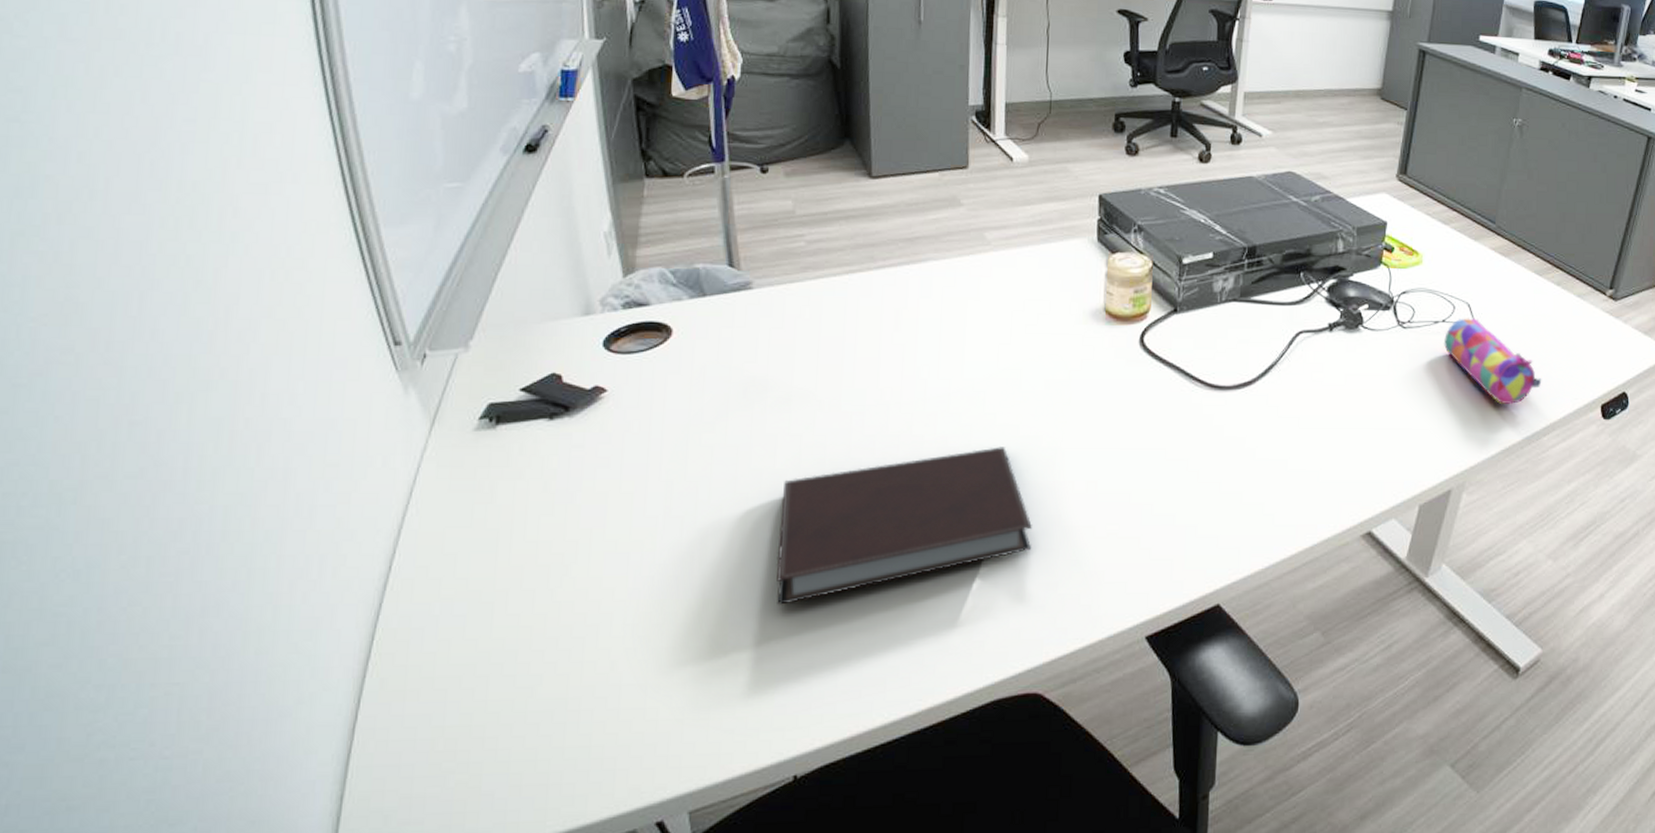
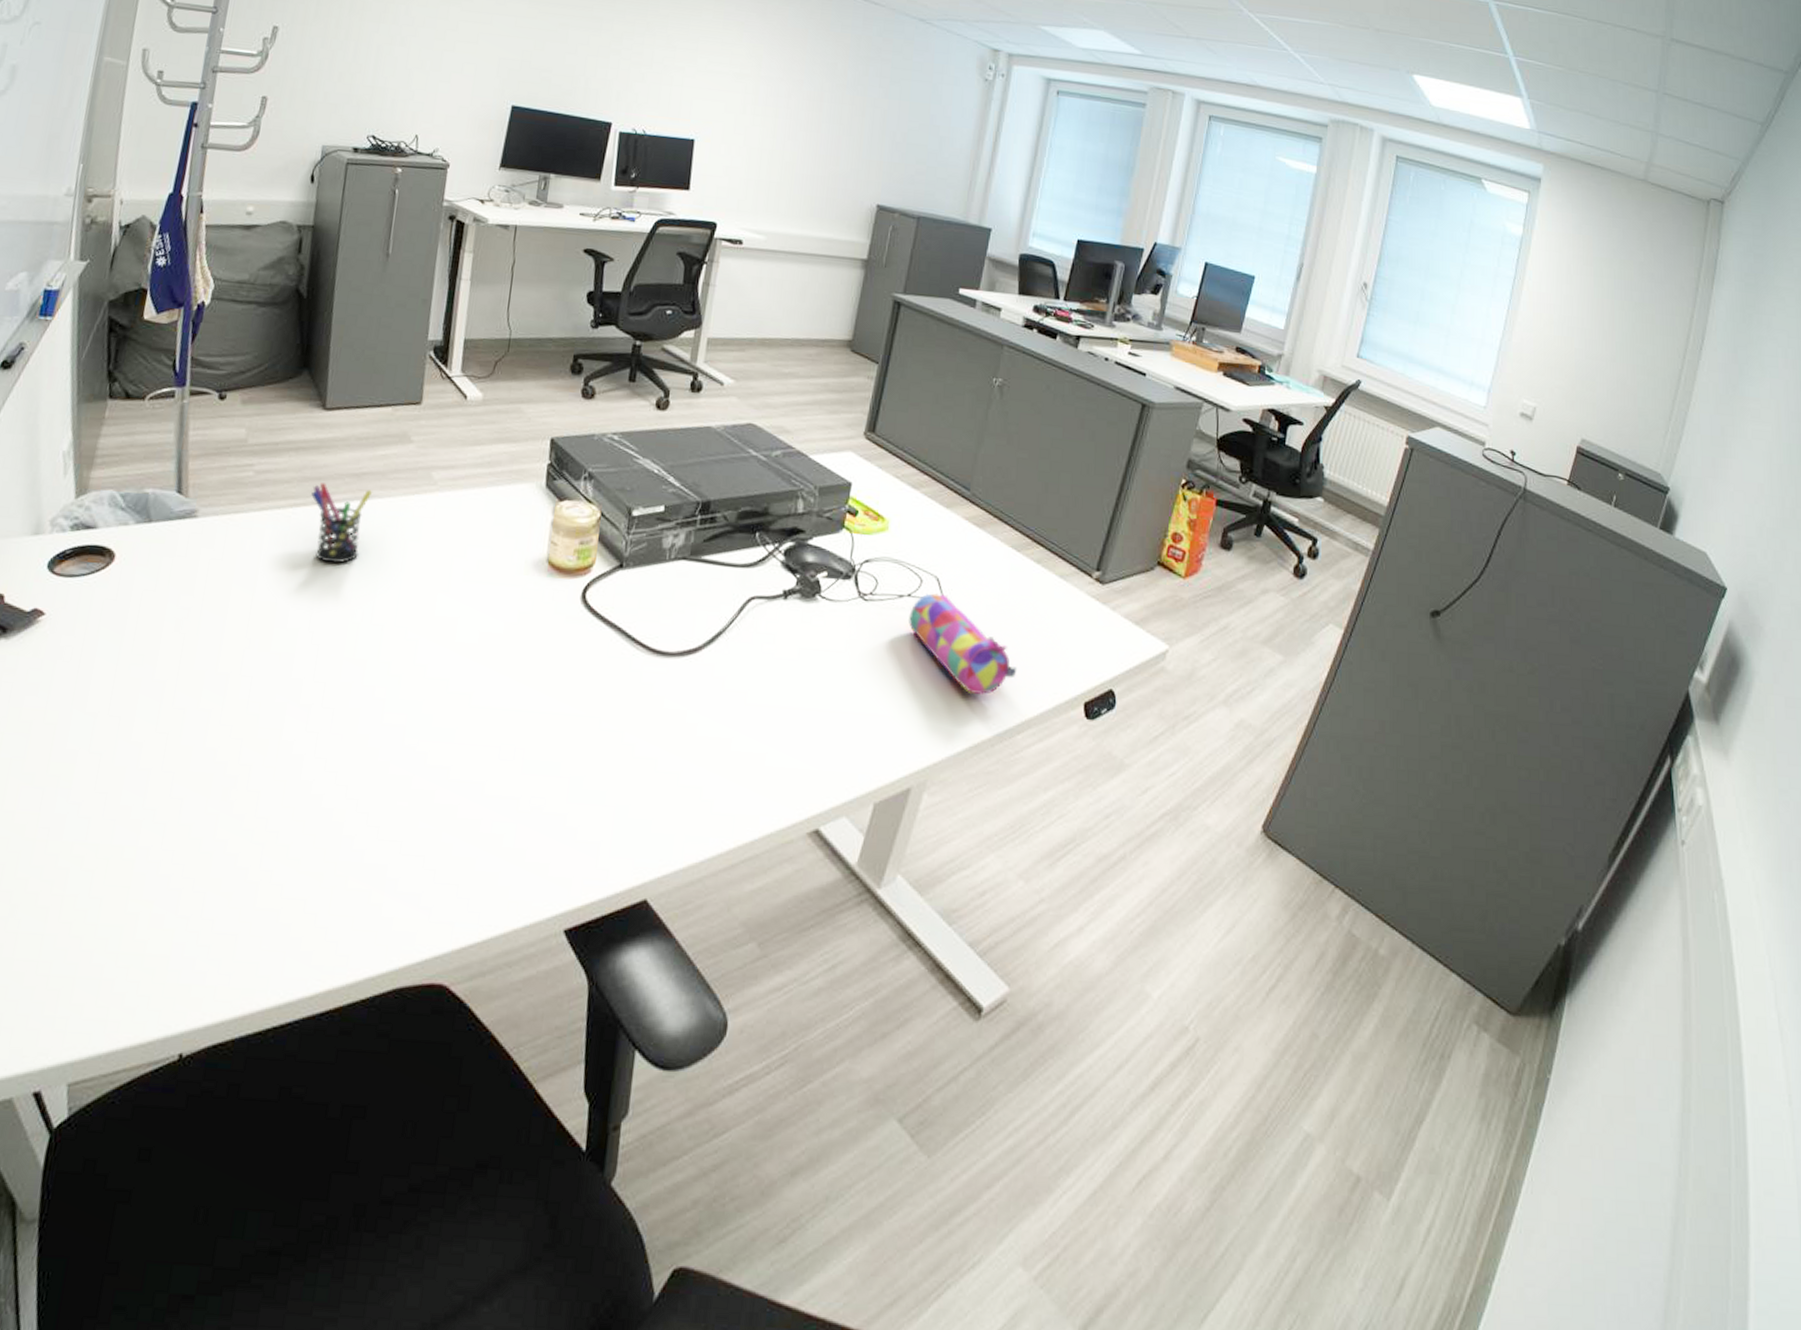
notebook: present [776,447,1032,606] -> none [183,702,453,860]
pen holder: none [866,249,927,325] -> present [311,483,372,564]

